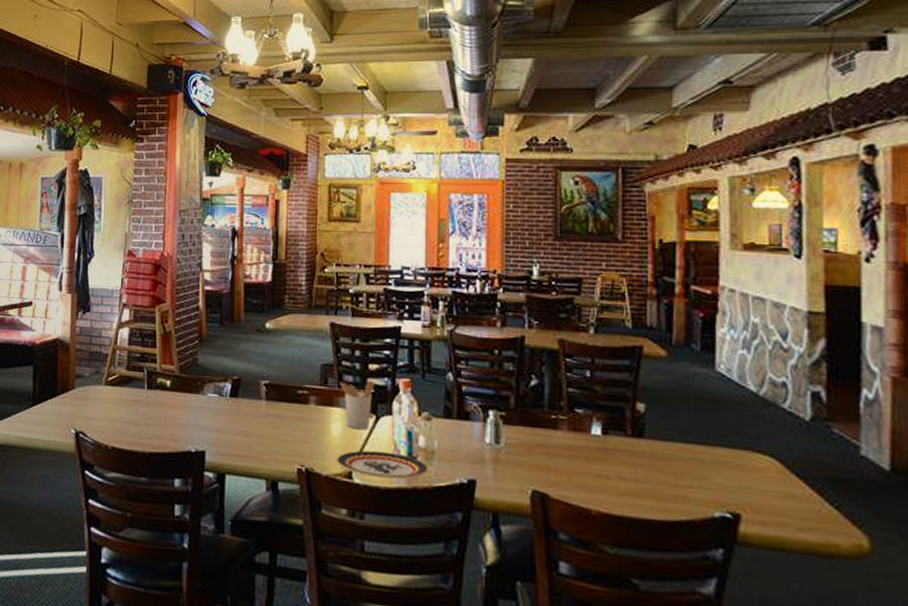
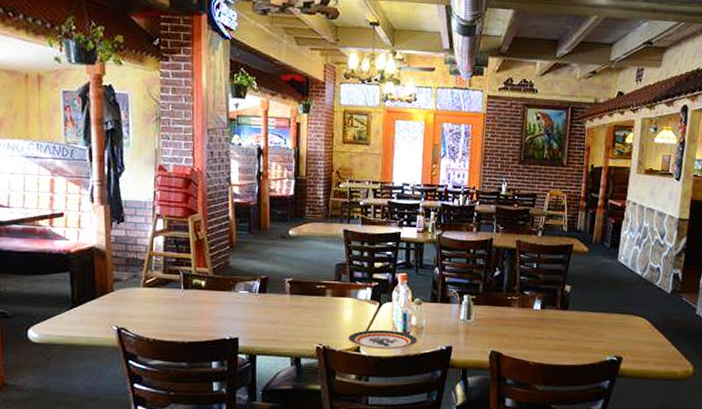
utensil holder: present [339,381,375,430] -> none [351,276,379,314]

